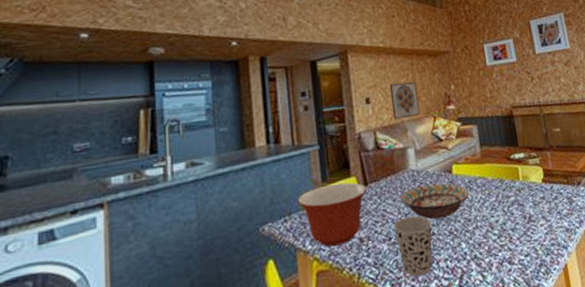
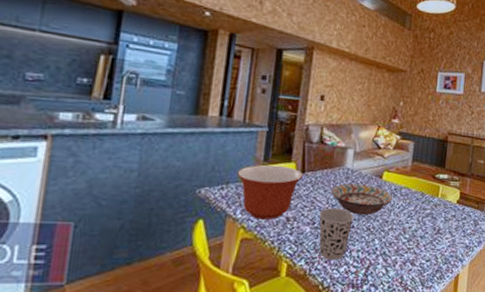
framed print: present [390,82,420,120] -> none [343,87,370,122]

